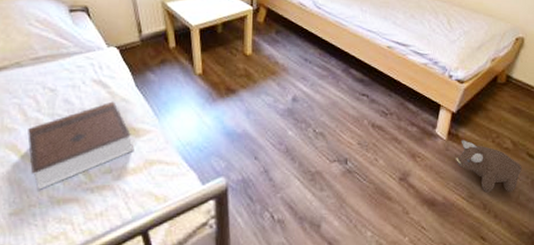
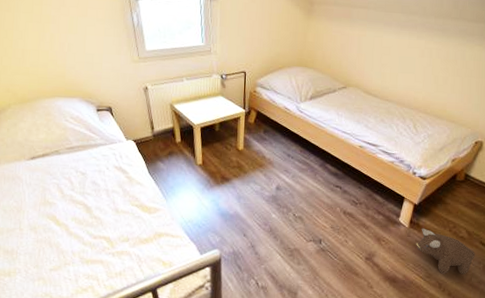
book: present [28,101,134,190] -> none [64,184,147,252]

